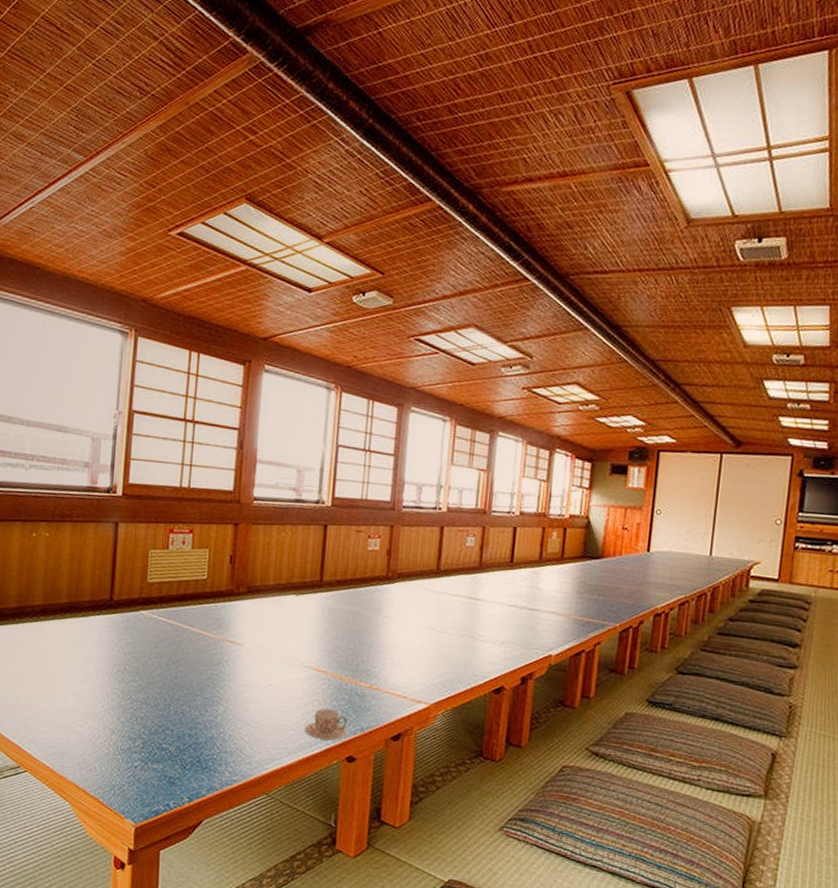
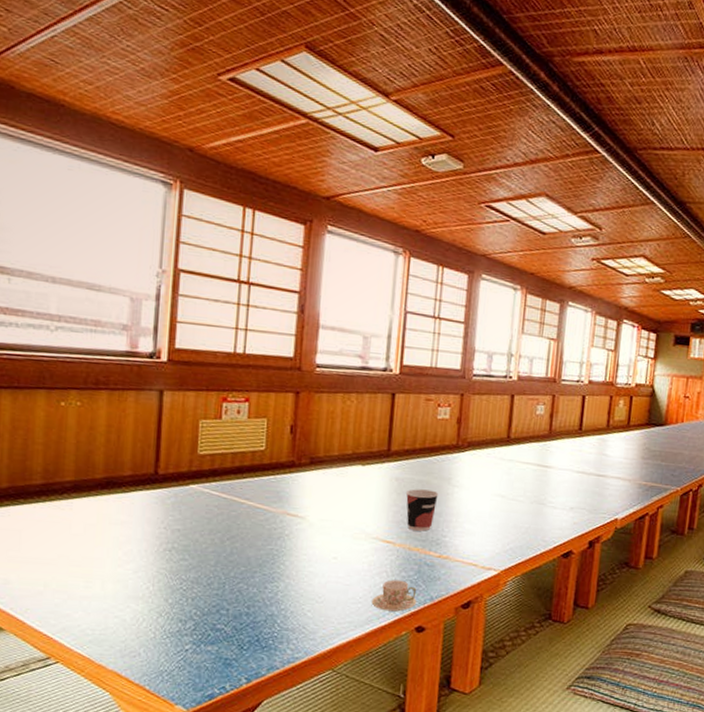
cup: none [337,619,369,662] -> present [405,489,439,531]

